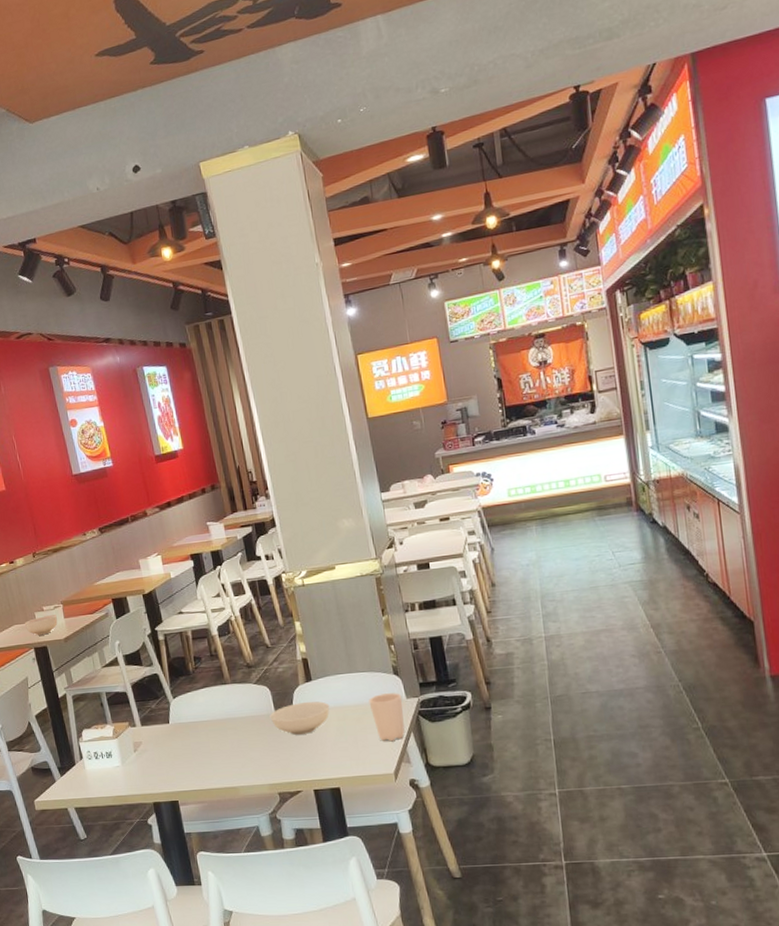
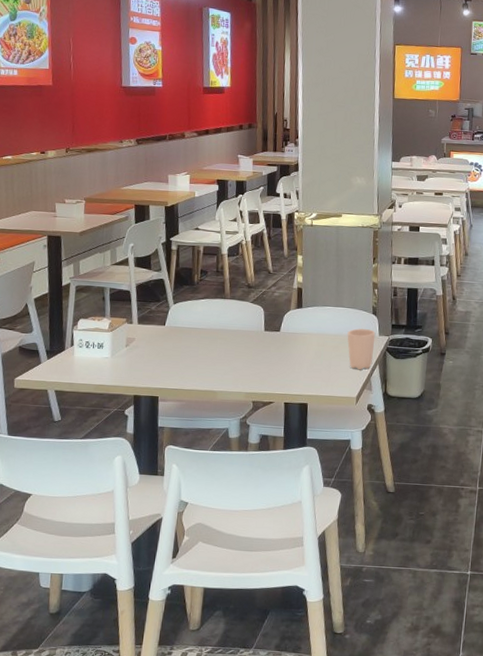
bowl: present [24,615,58,636] -> none [43,208,77,226]
bowl: present [270,701,330,735] -> none [259,325,313,353]

